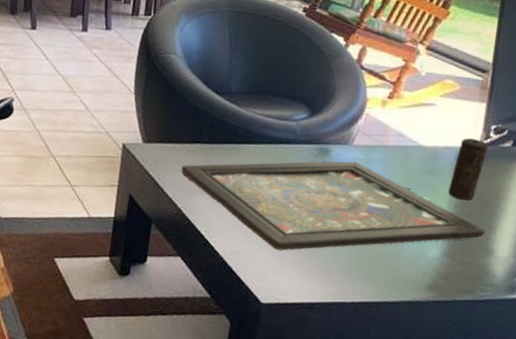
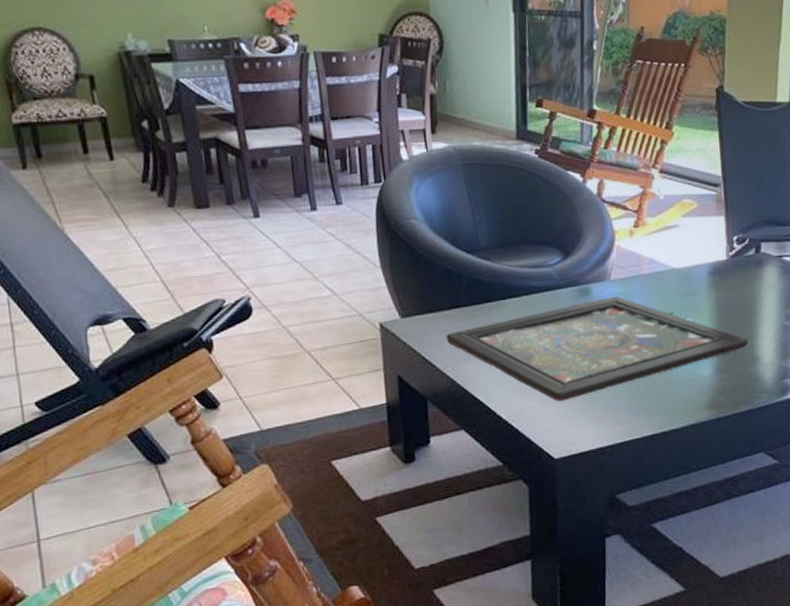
candle: present [448,138,489,201] -> none [707,252,735,315]

